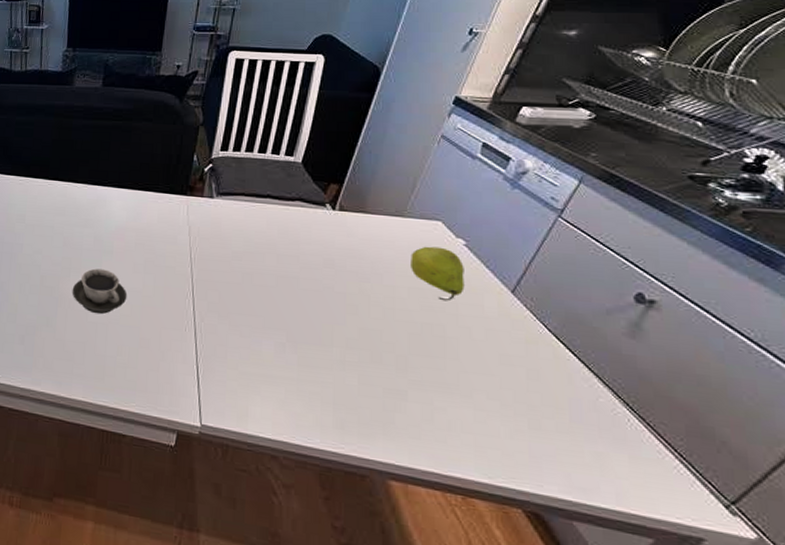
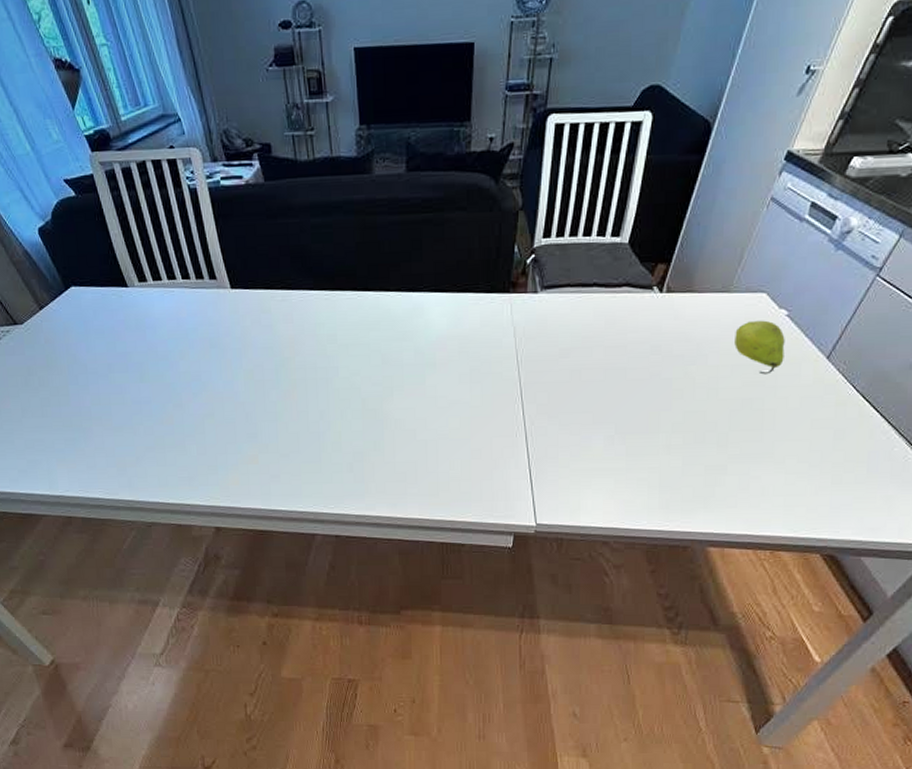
cup: present [72,268,128,315] -> none [397,384,455,431]

